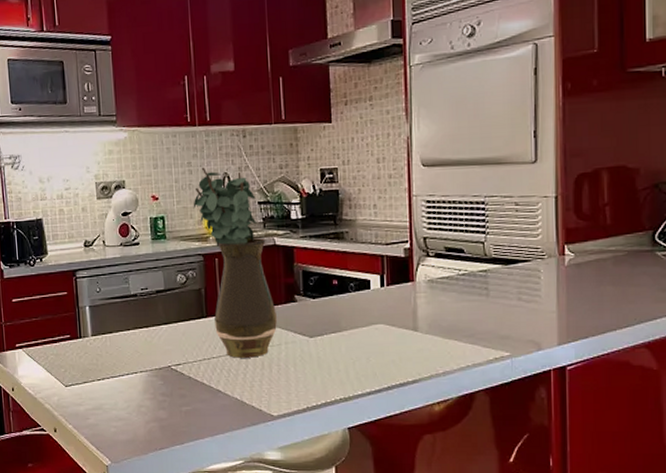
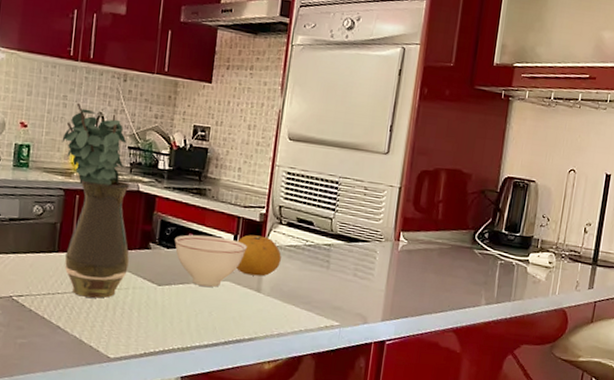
bowl: none [320,279,396,332] -> present [174,234,247,287]
fruit: none [384,272,434,315] -> present [236,234,281,276]

